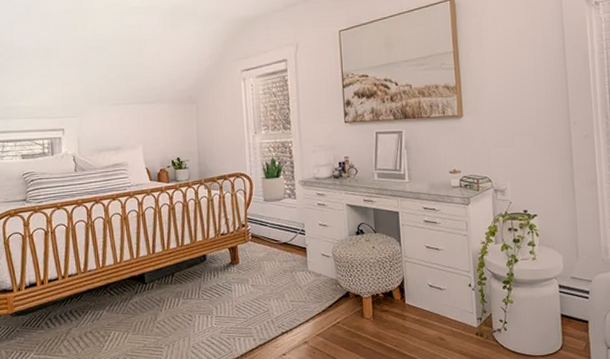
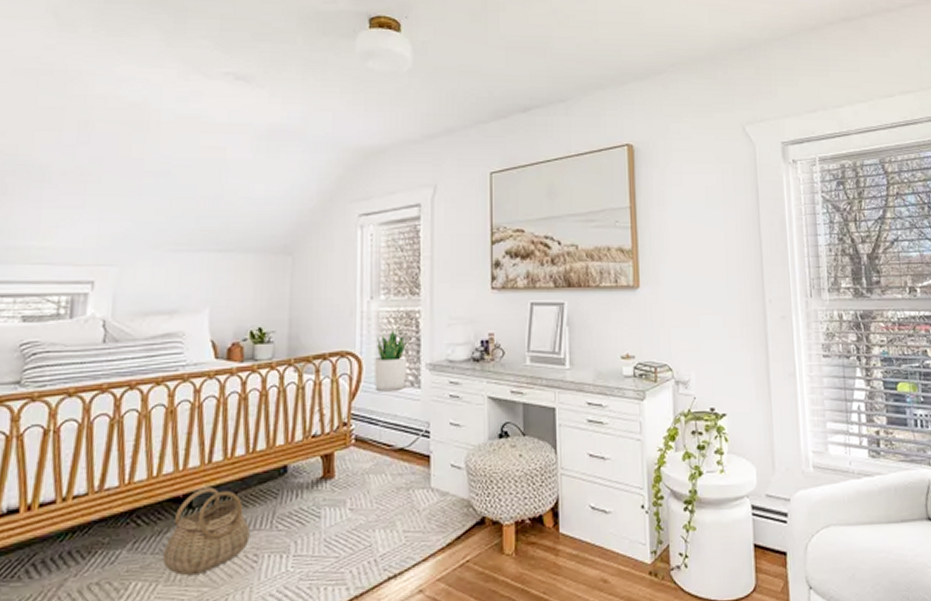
basket: none [129,270,185,329] -> present [162,487,250,576]

